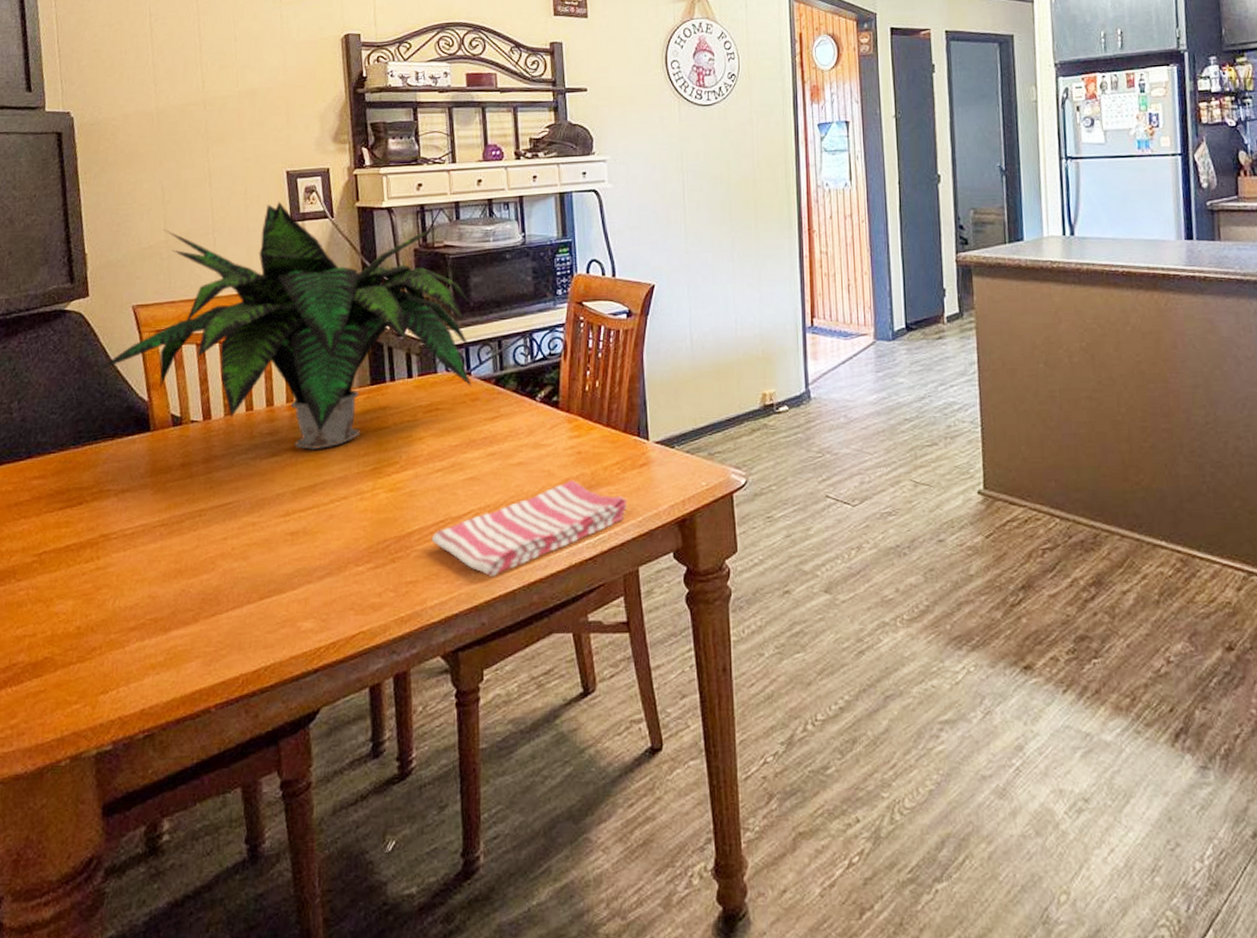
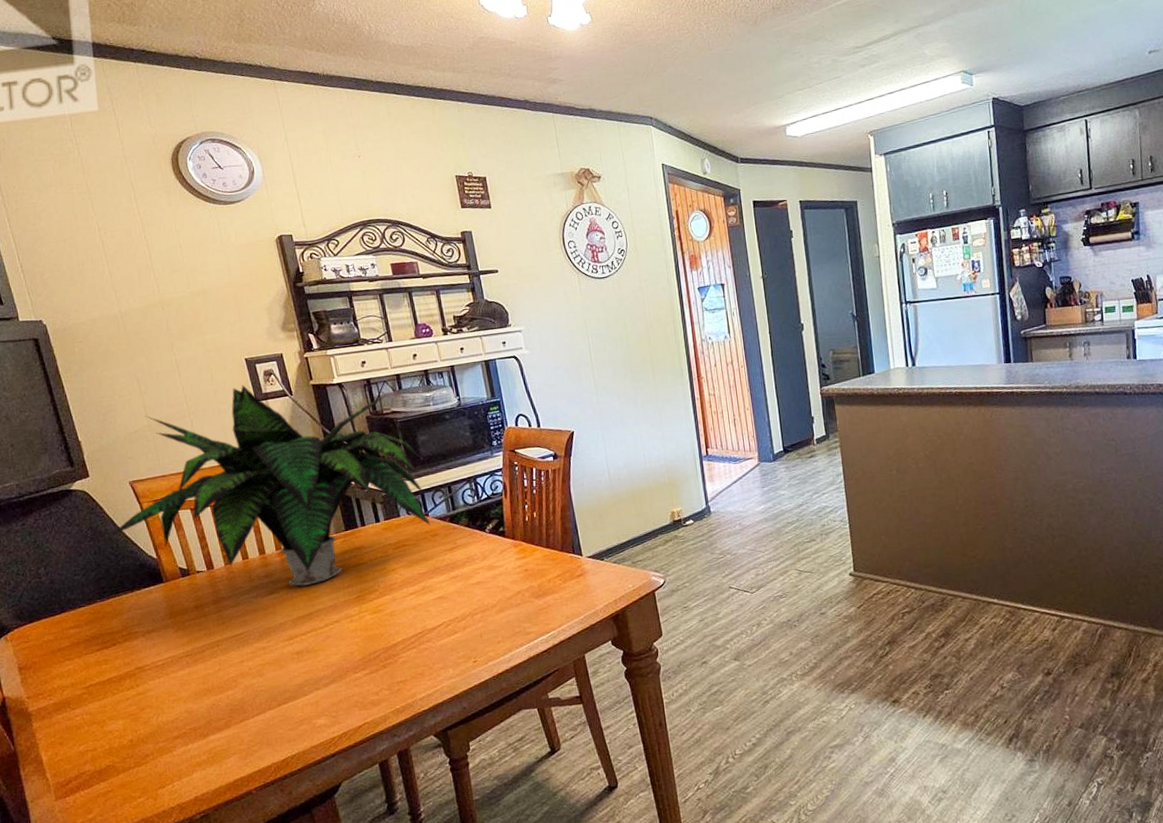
dish towel: present [431,480,628,577] -> none [413,592,571,672]

